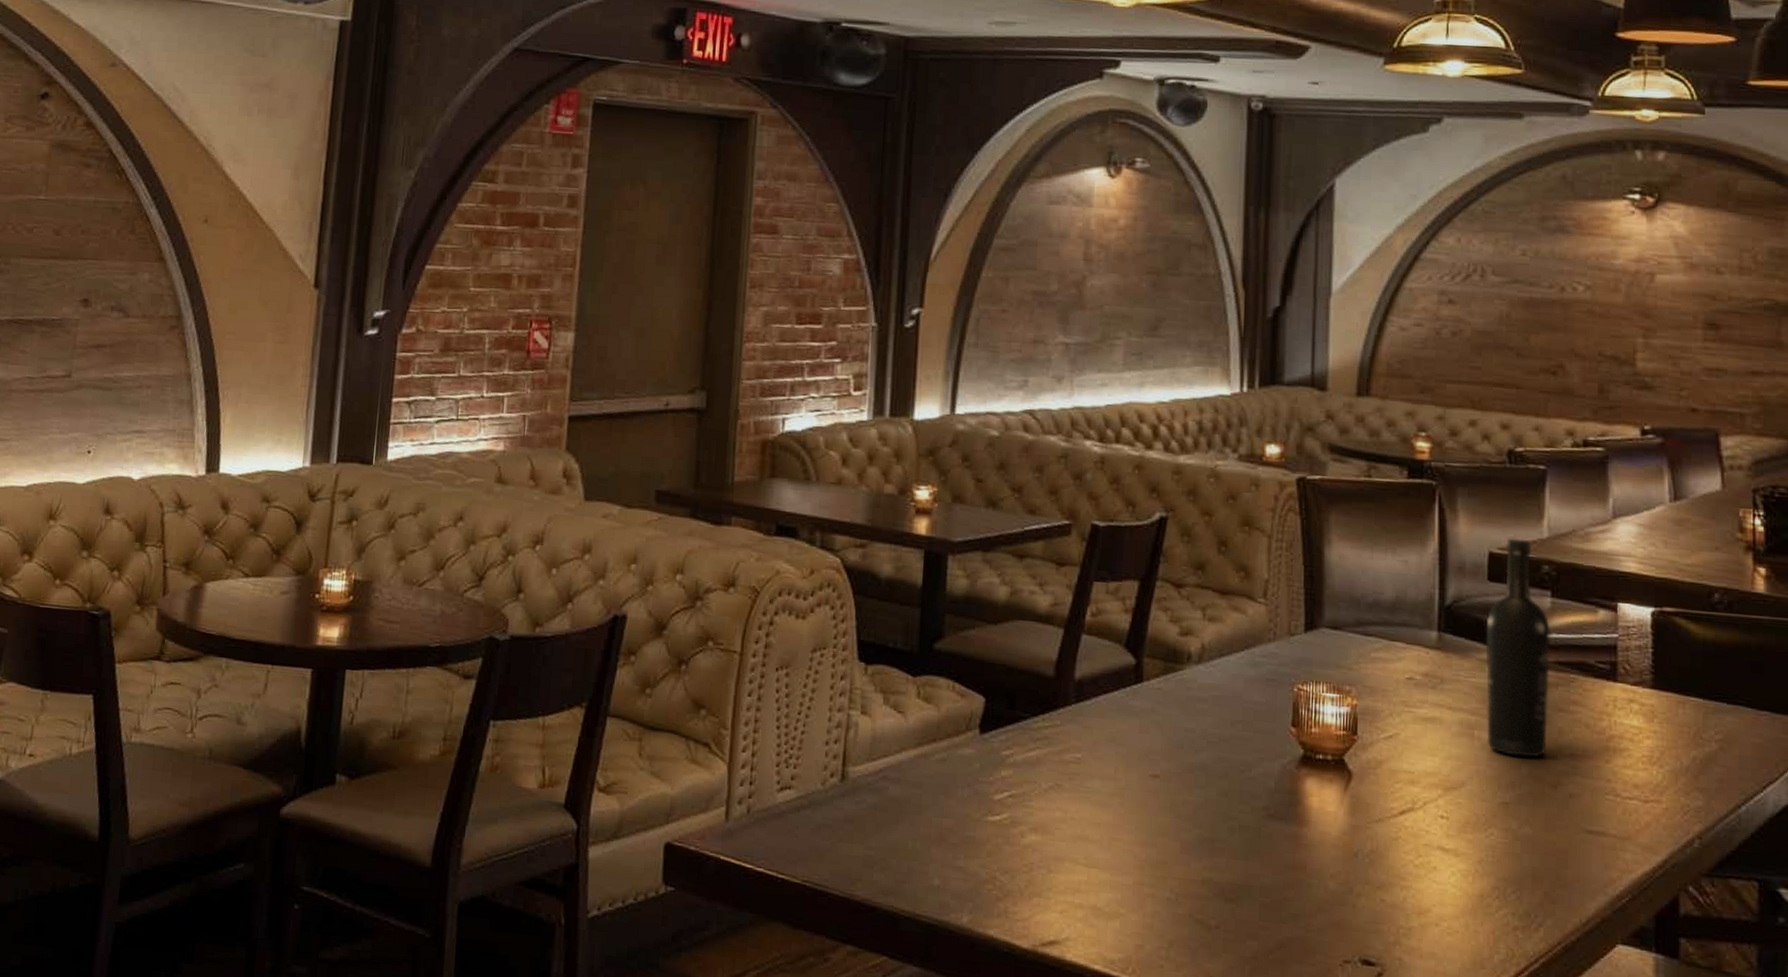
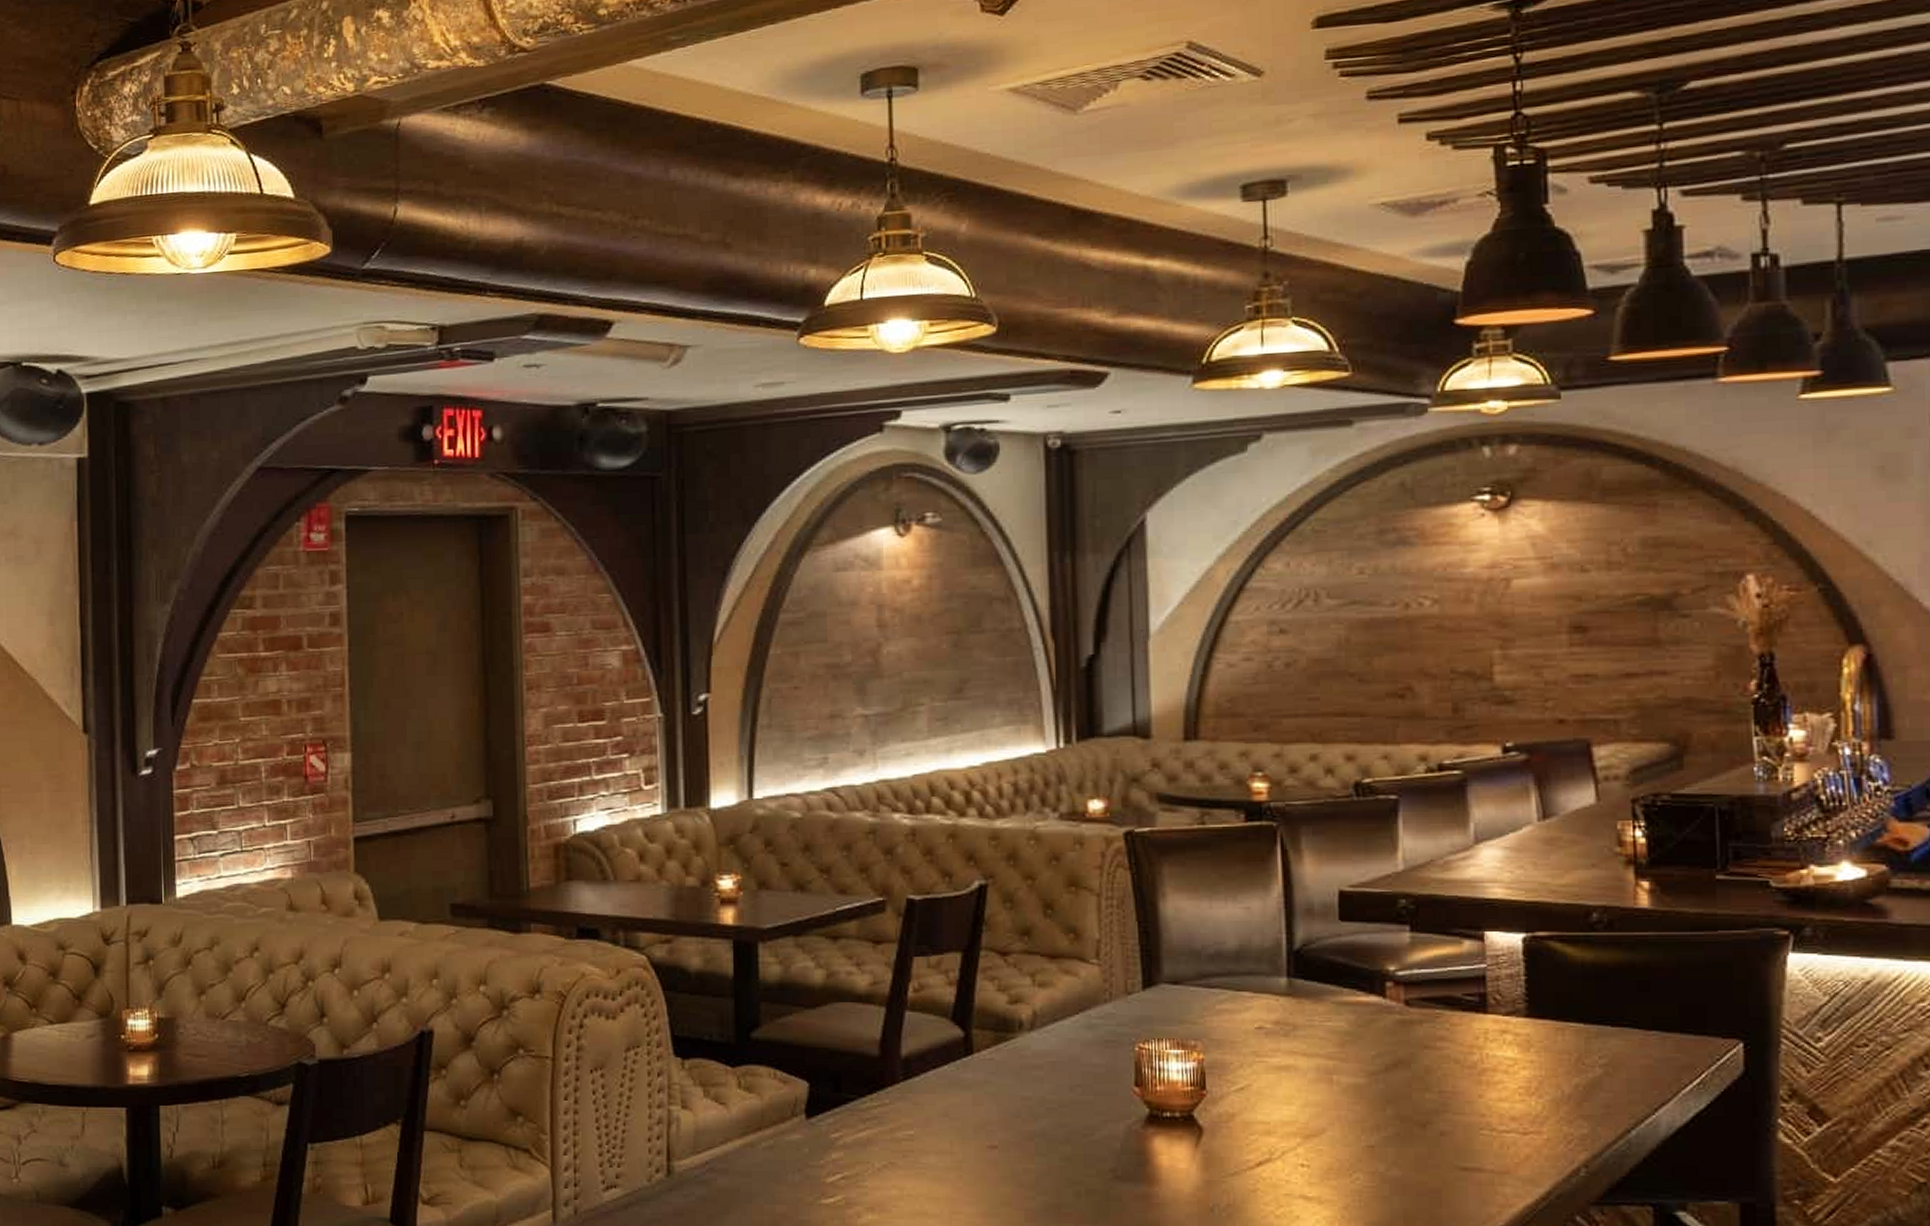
wine bottle: present [1485,538,1550,758] -> none [1339,874,1413,1098]

